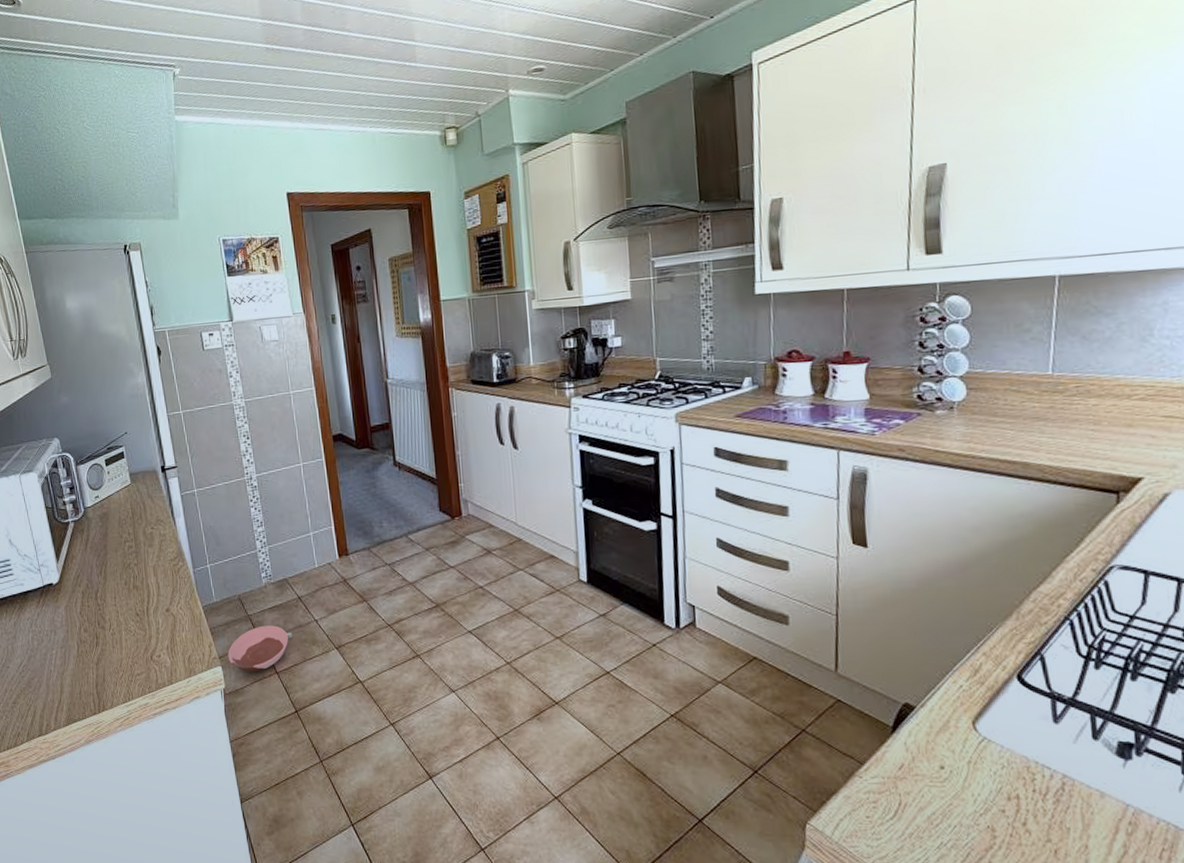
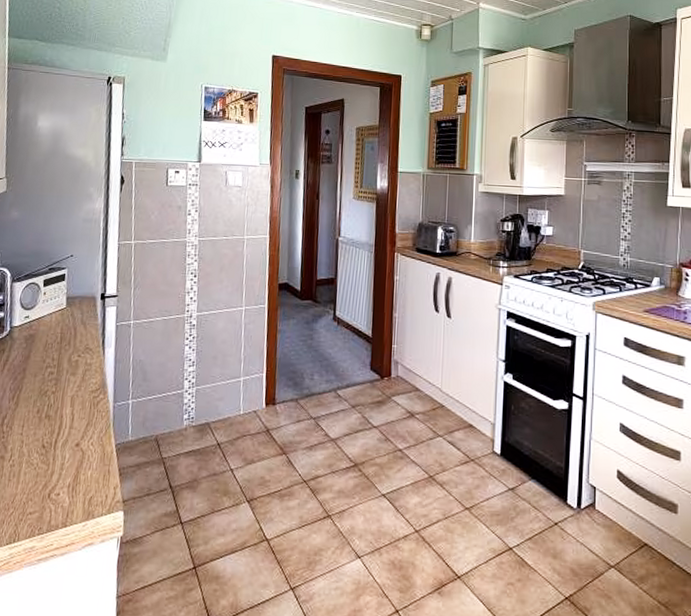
pet bowl: present [228,625,293,672] -> none [132,470,205,521]

